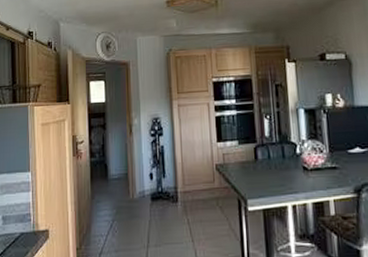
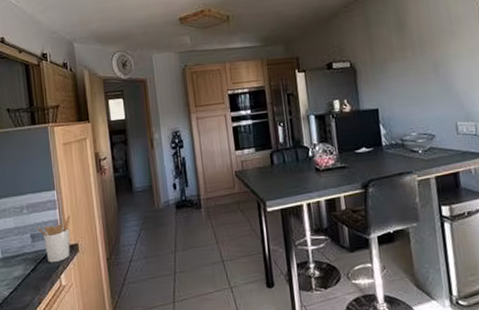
utensil holder: none [9,199,43,248] -> present [37,215,71,263]

